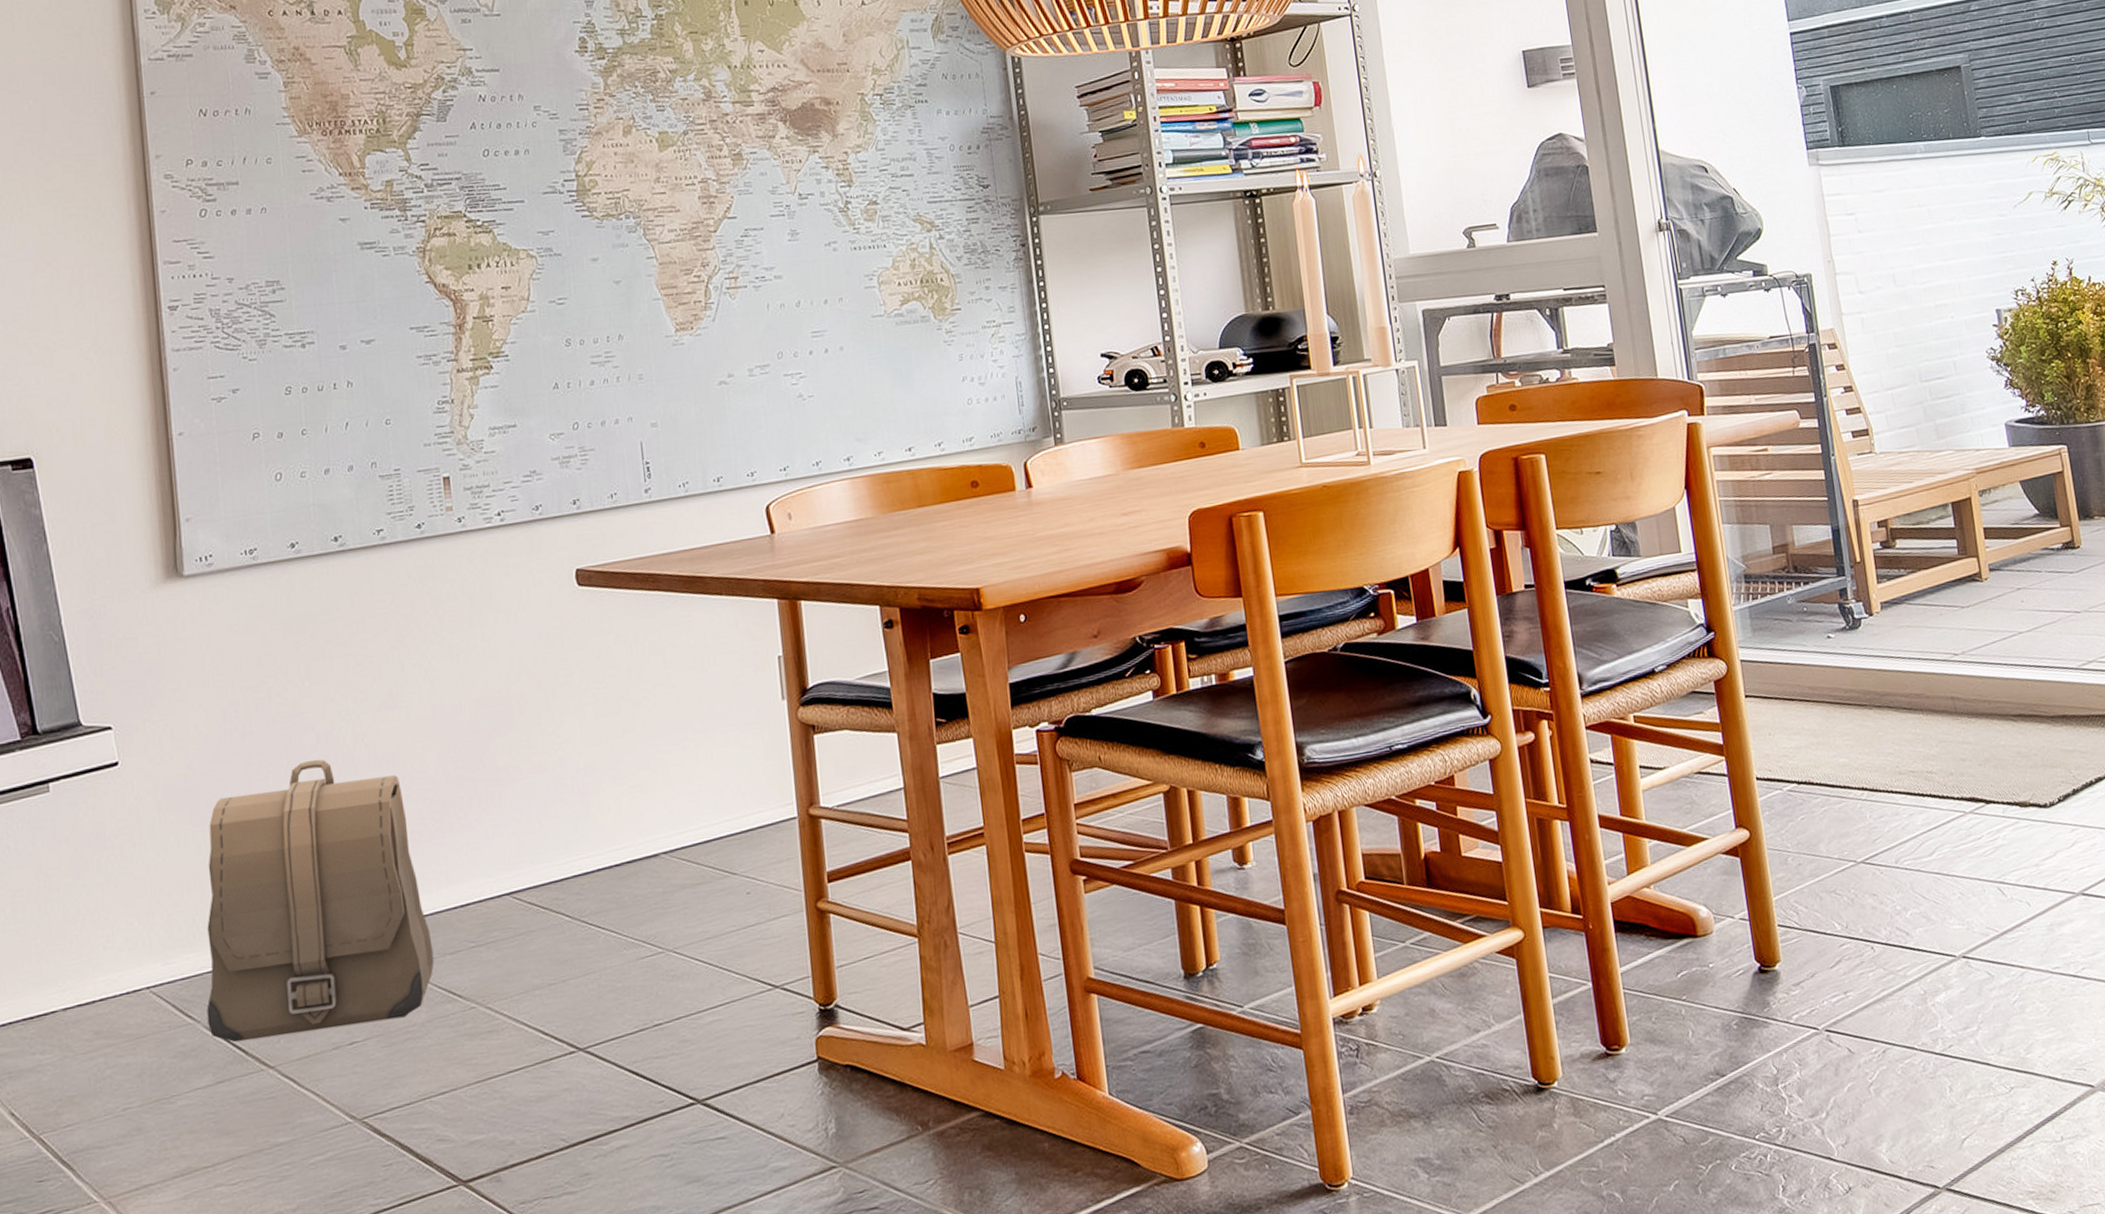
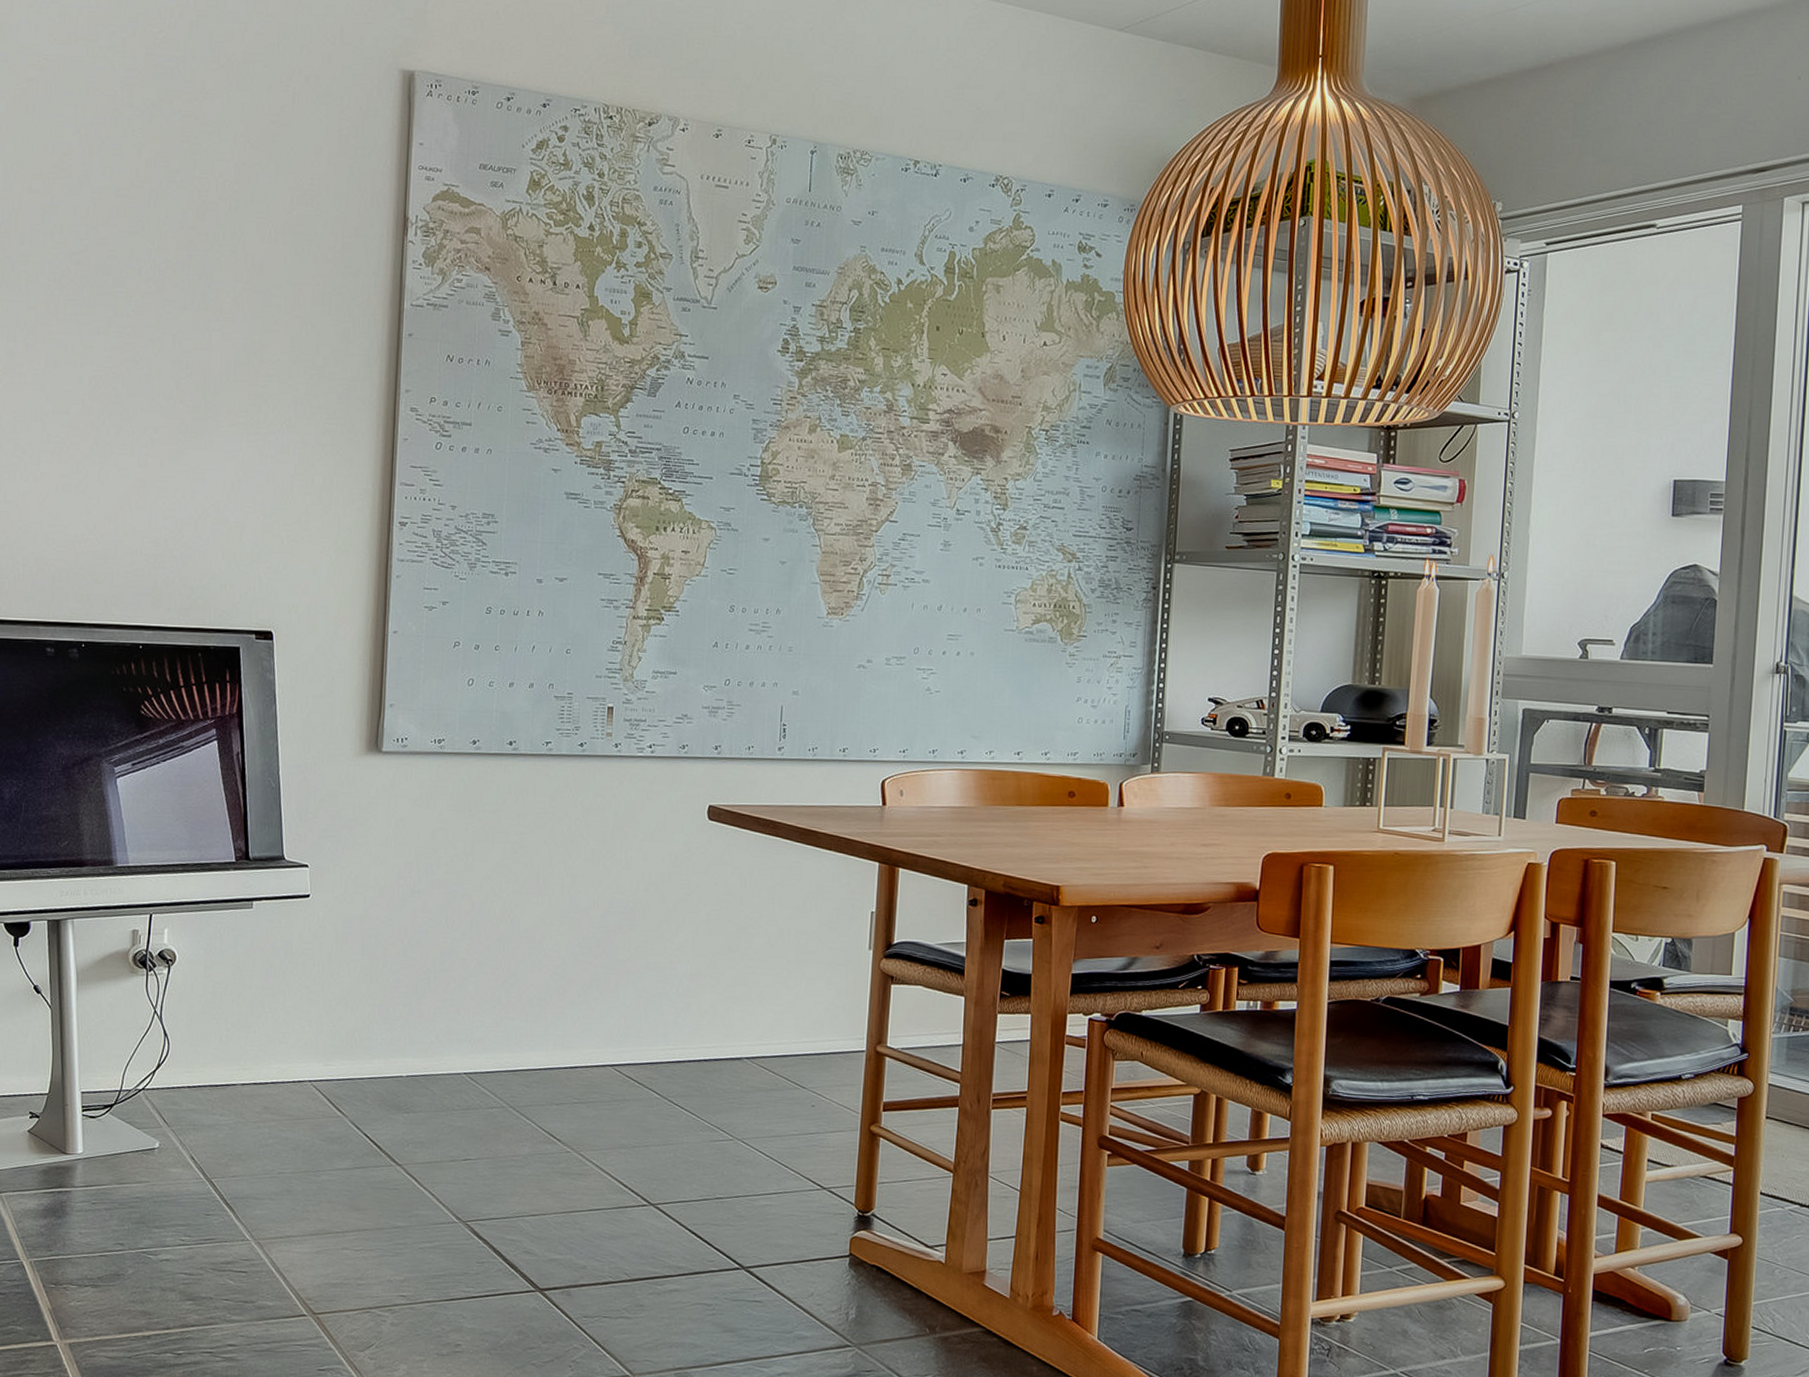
backpack: present [206,759,434,1042] -> none [353,923,543,1148]

